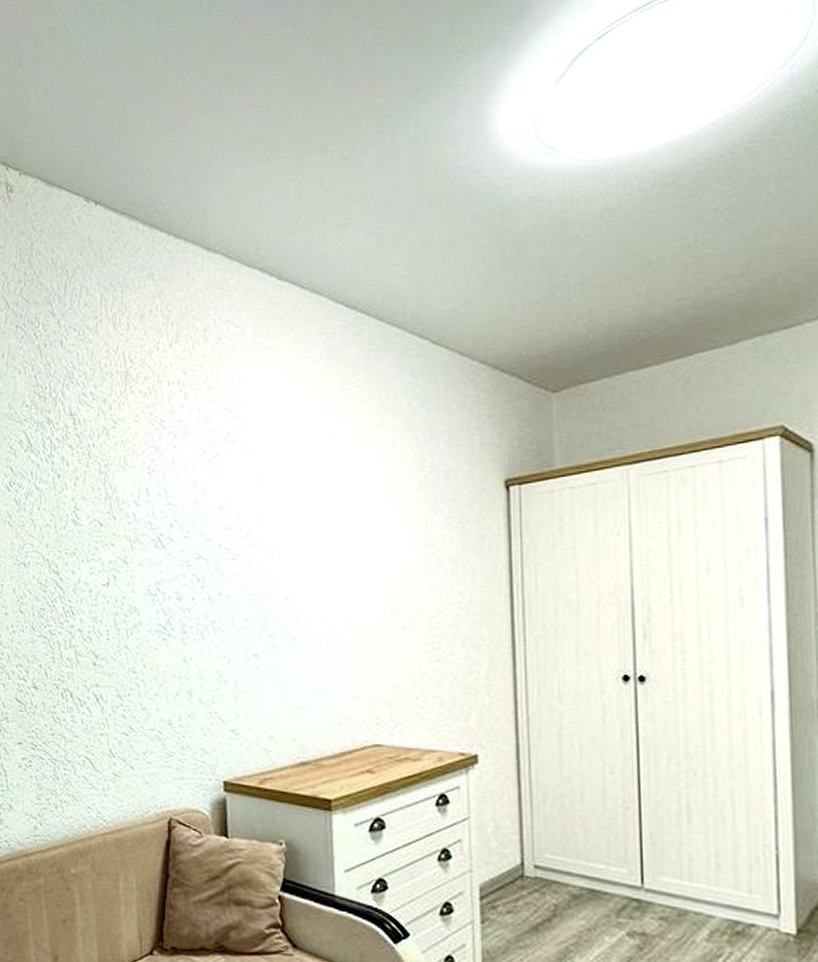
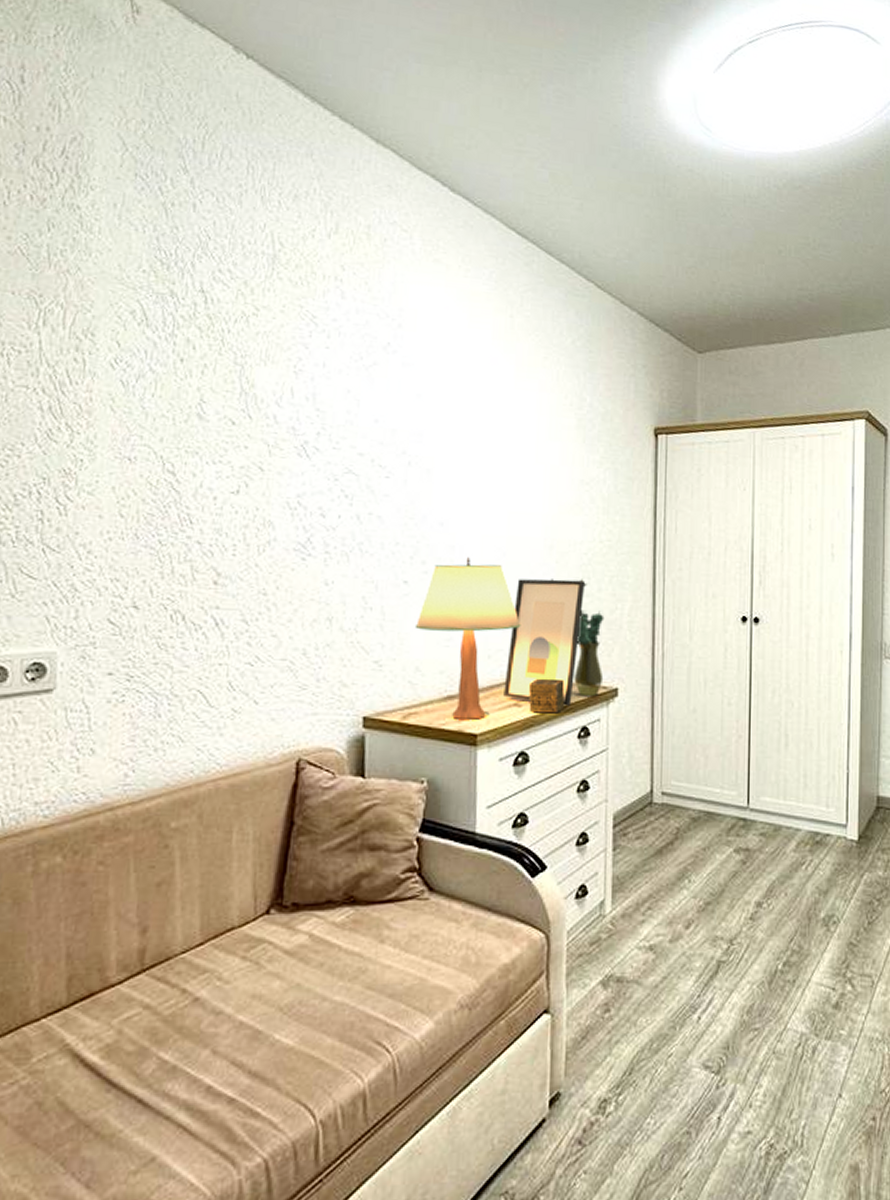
table lamp: none [266,628,370,787] -> present [414,557,521,721]
picture frame: none [356,643,438,773] -> present [503,579,587,706]
decorative box: none [380,744,421,781] -> present [528,678,565,714]
vase: none [429,675,461,763] -> present [574,610,605,696]

